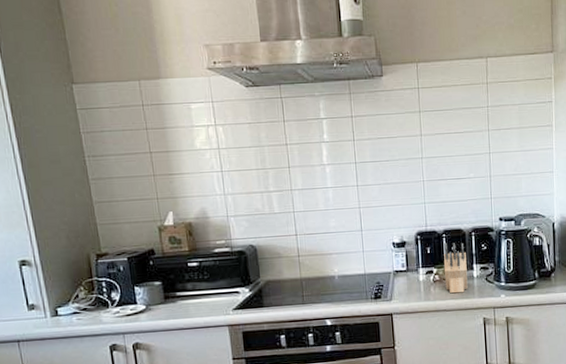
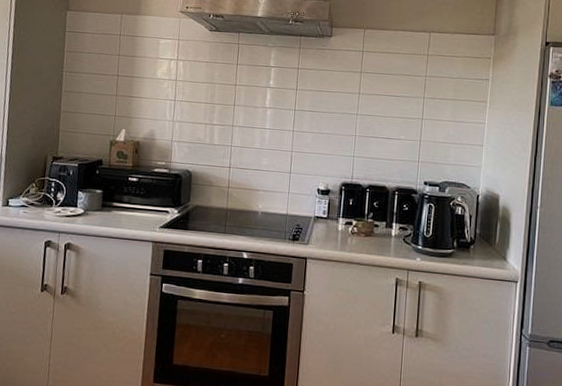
knife block: present [443,242,468,294] -> none [363,197,387,249]

